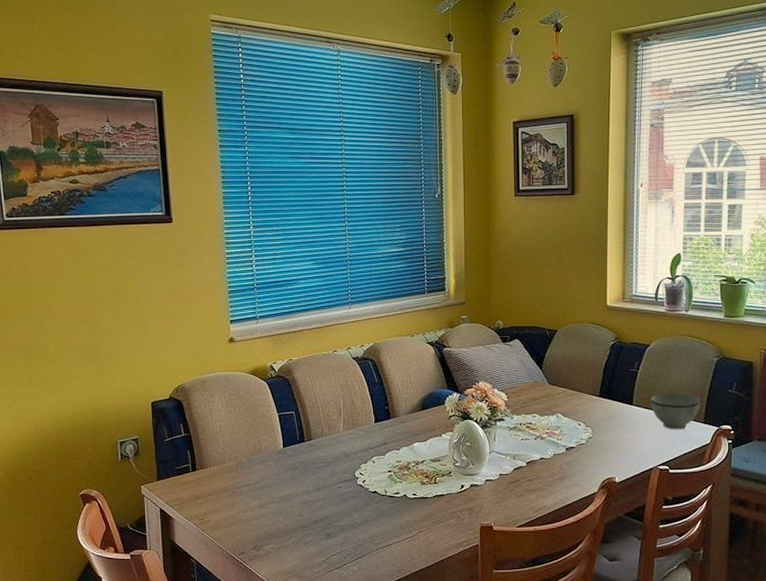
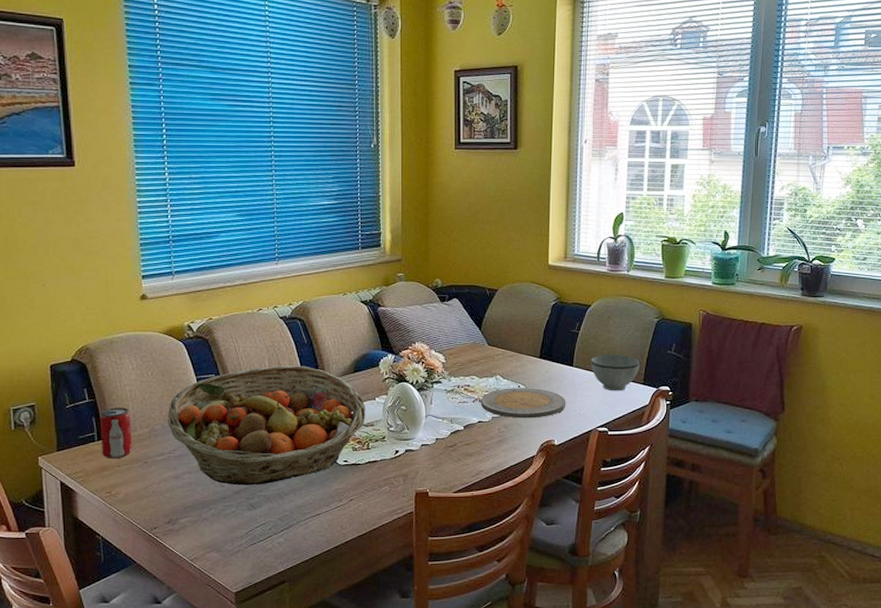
beverage can: none [193,441,222,489] -> present [99,407,132,459]
fruit basket: none [253,404,433,516] -> present [168,366,366,486]
plate: none [543,426,626,456] -> present [481,388,566,419]

